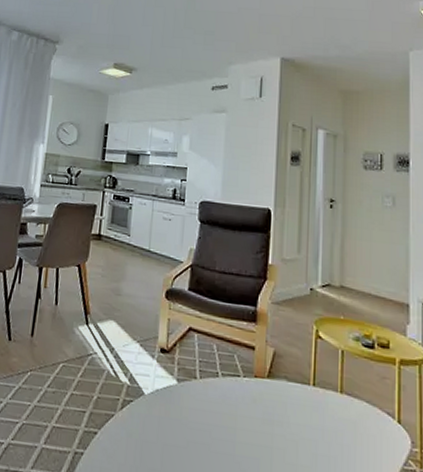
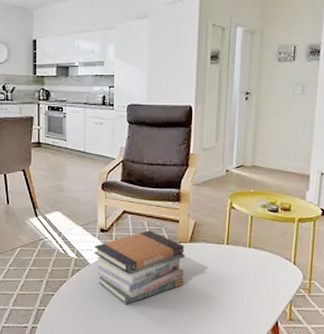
book stack: none [151,356,262,459] -> present [94,230,185,305]

